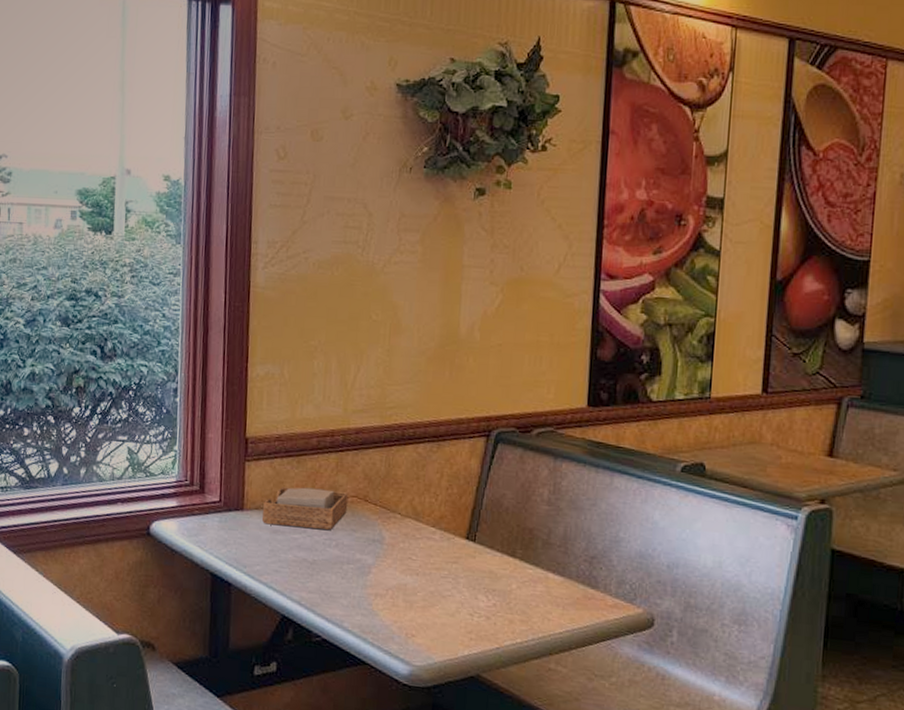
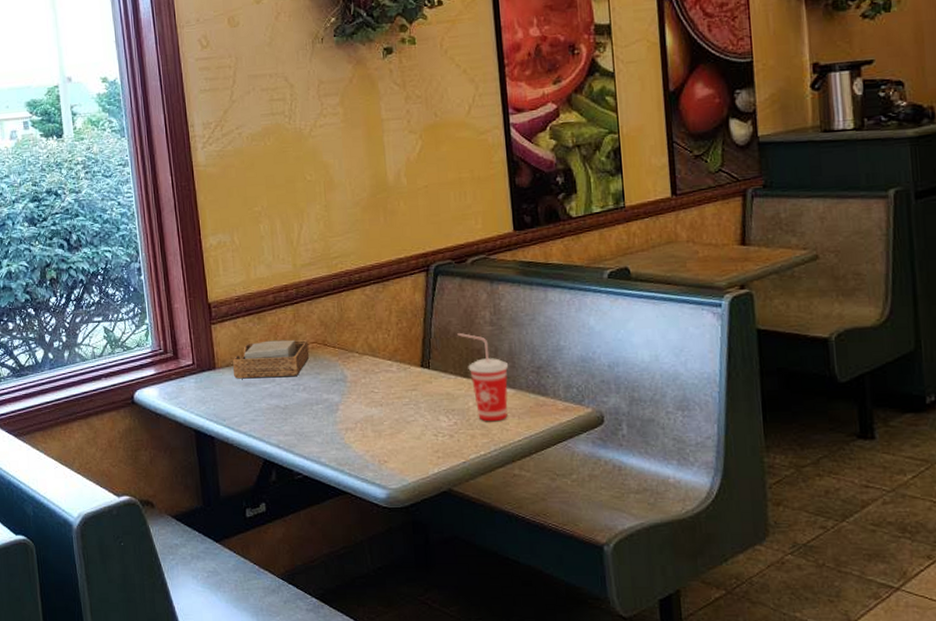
beverage cup: none [510,507,561,609] -> present [457,332,509,422]

